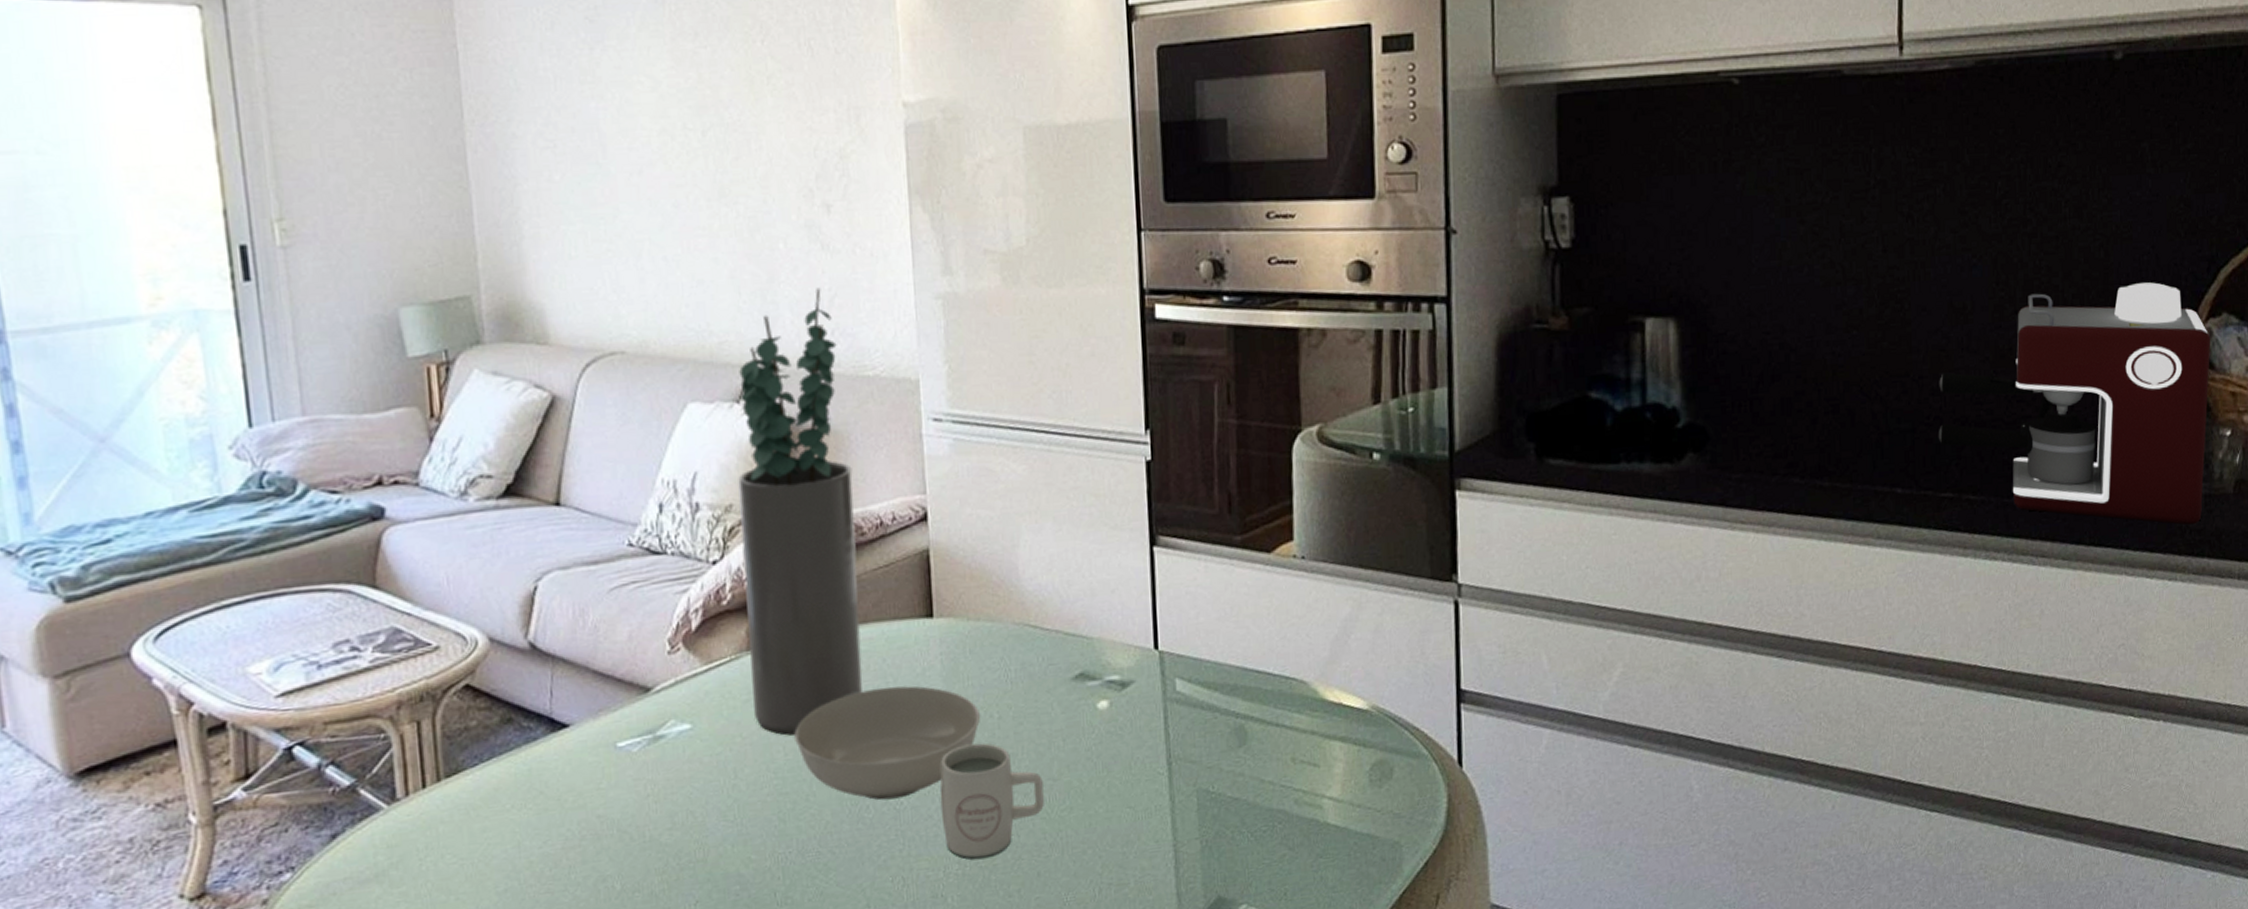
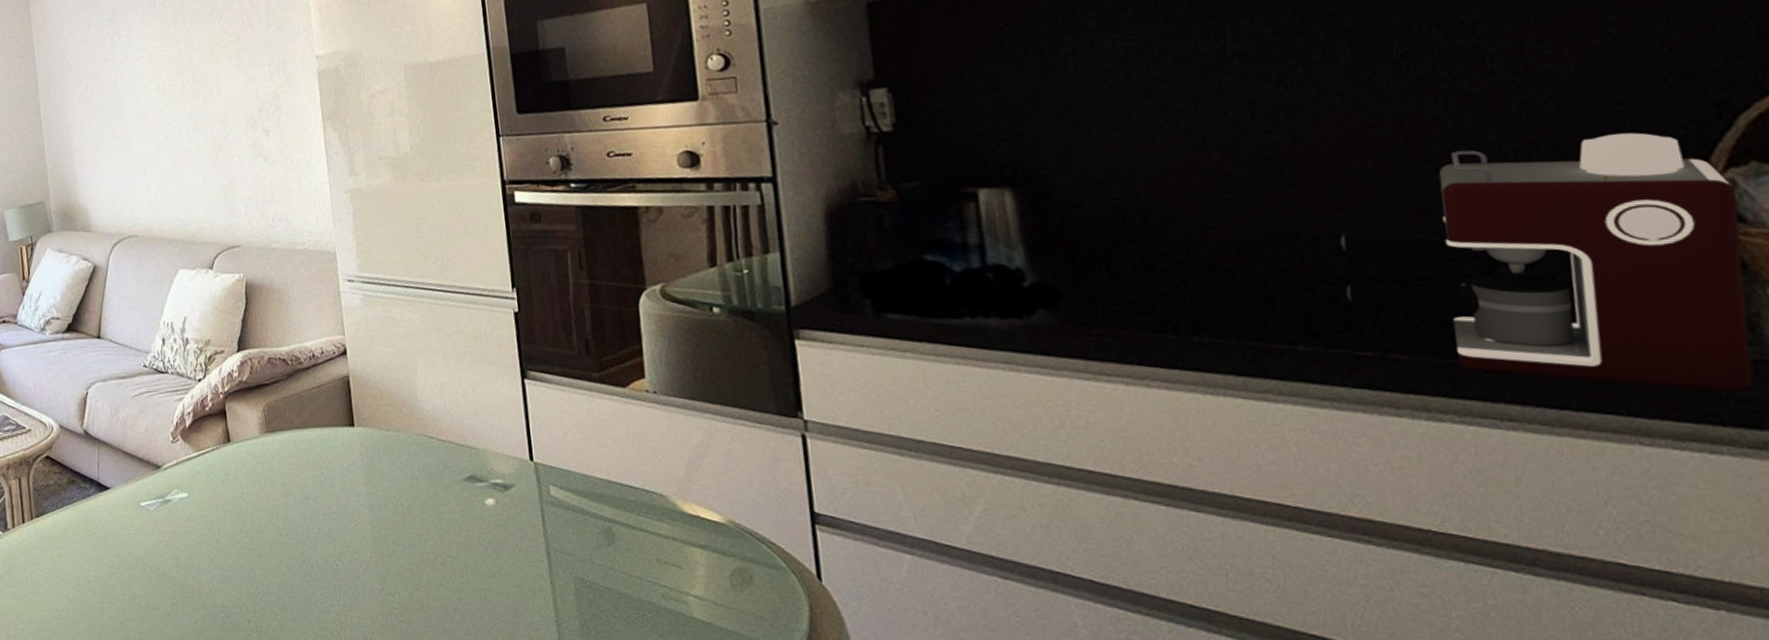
vase: present [738,287,863,736] -> none [211,188,305,507]
bowl: present [794,686,980,801] -> none [258,476,393,561]
mug: present [940,743,1044,860] -> none [365,524,447,614]

